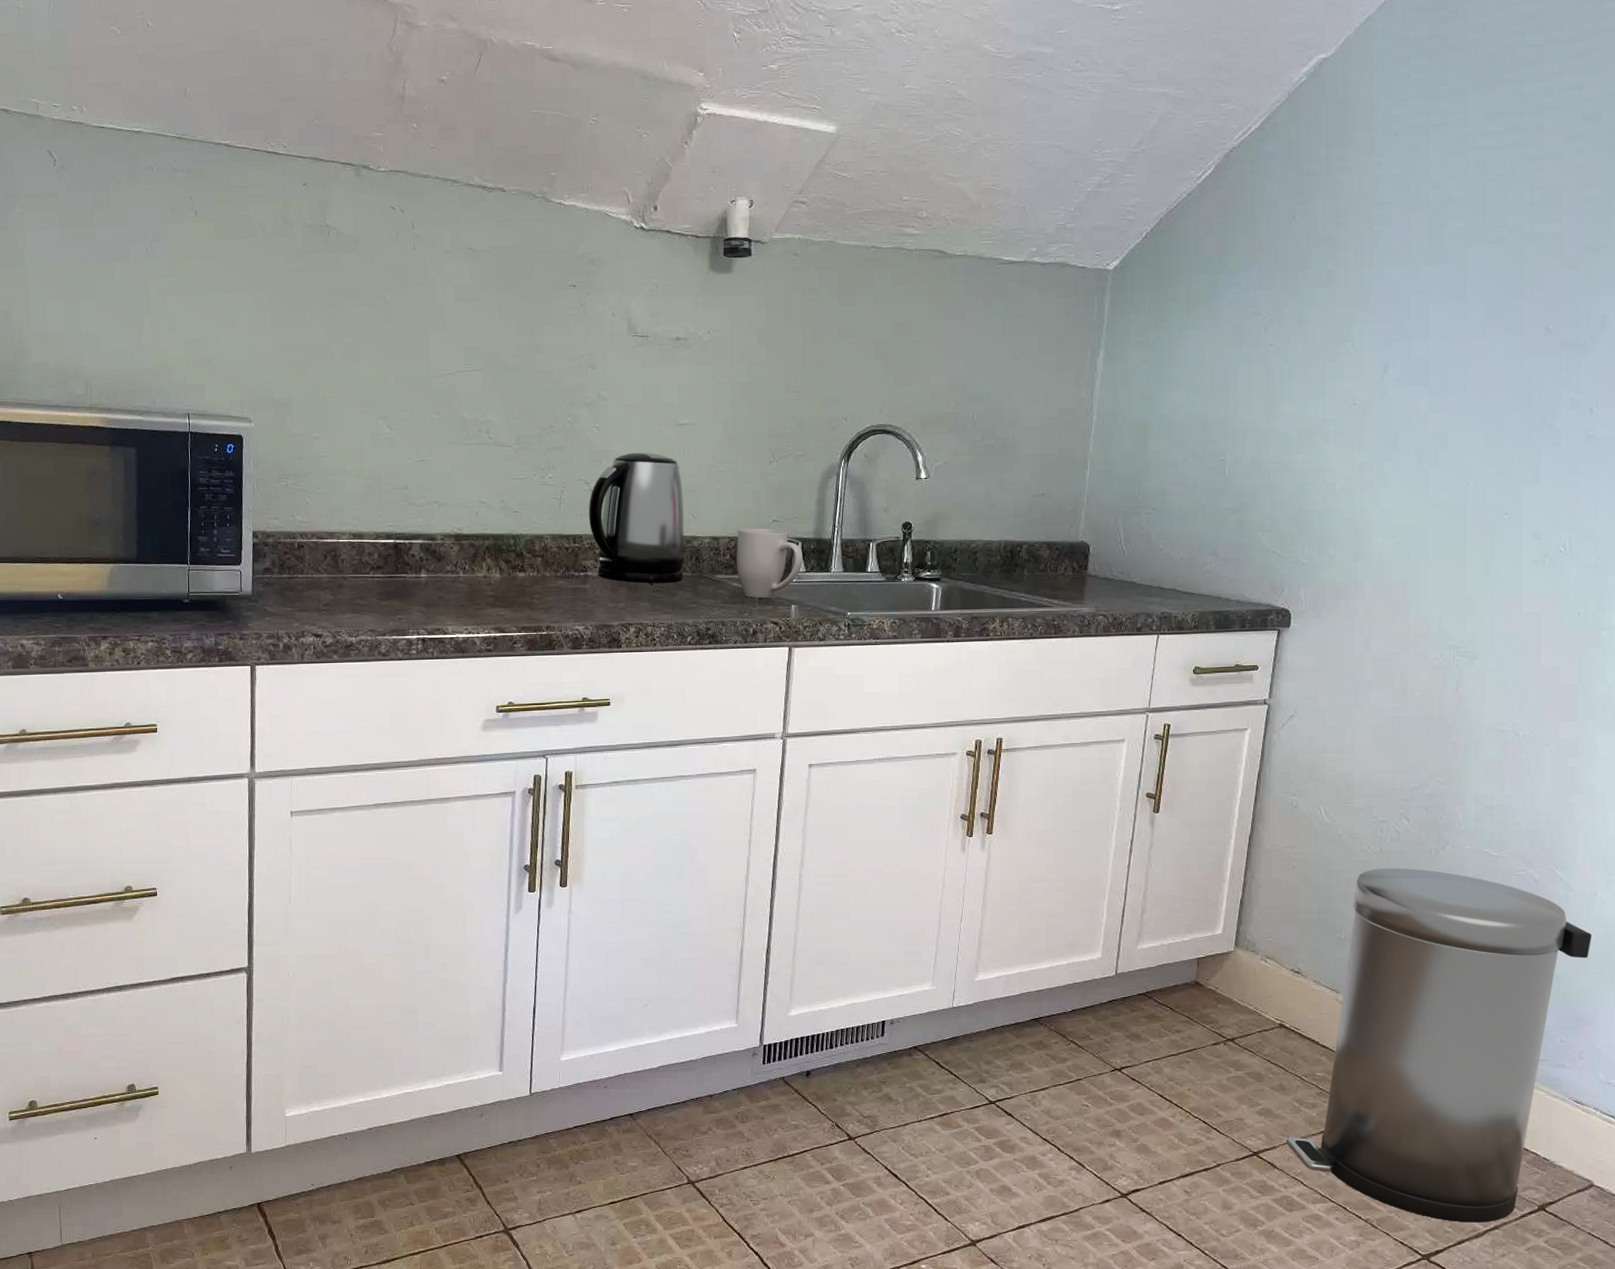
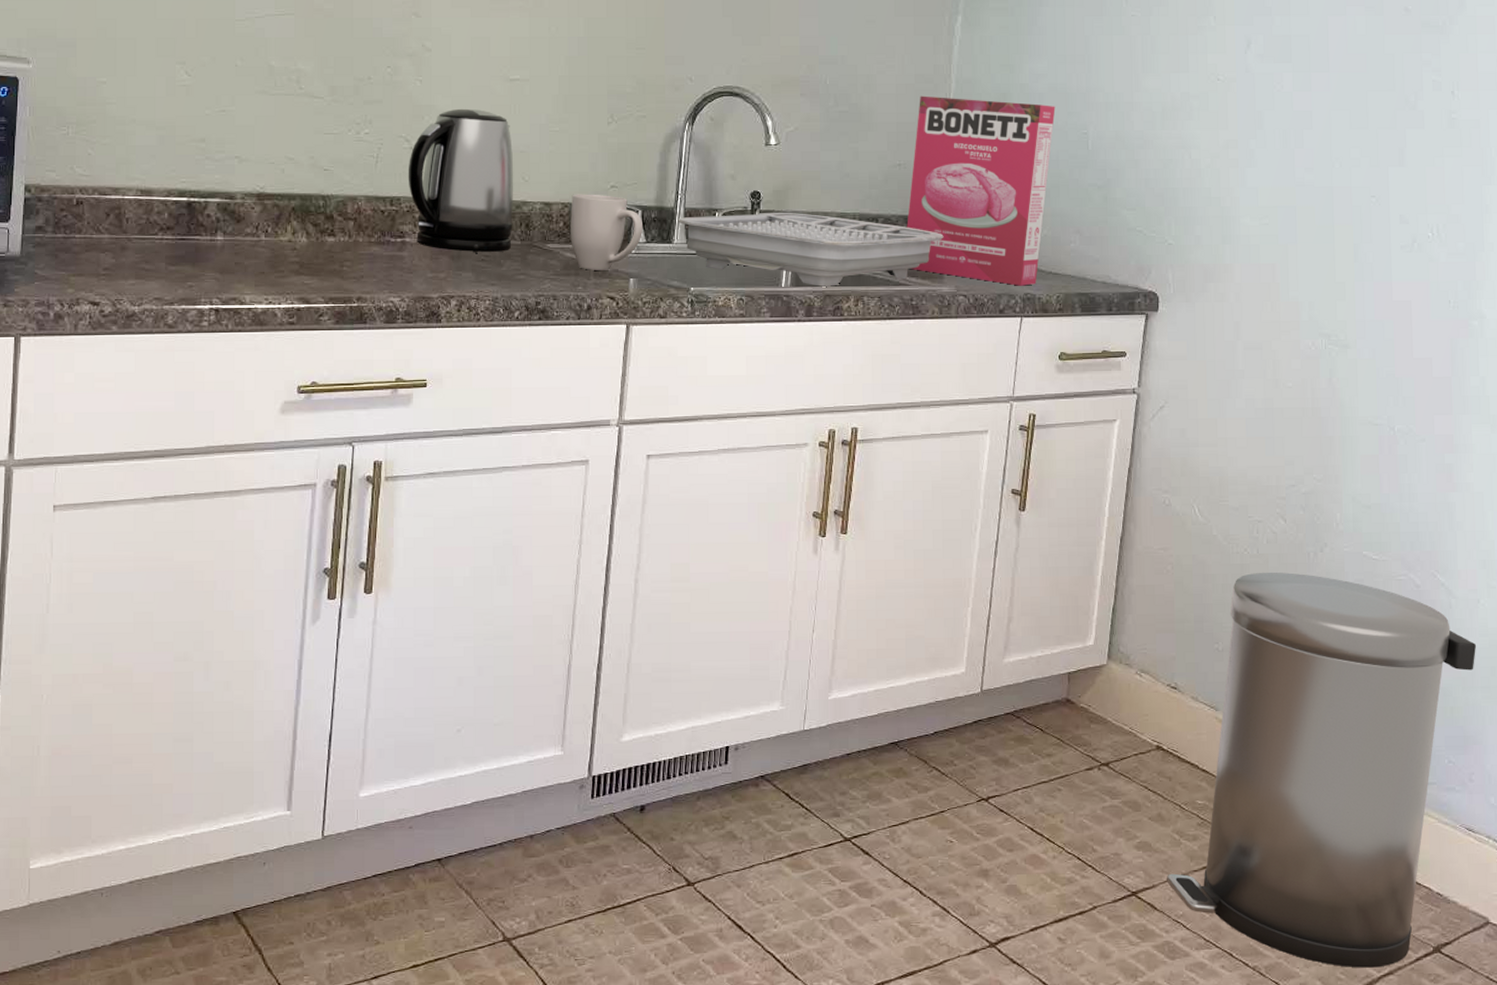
dish rack: none [835,541,1085,609] -> present [677,212,944,287]
cereal box: none [1049,428,1194,606] -> present [906,95,1056,286]

